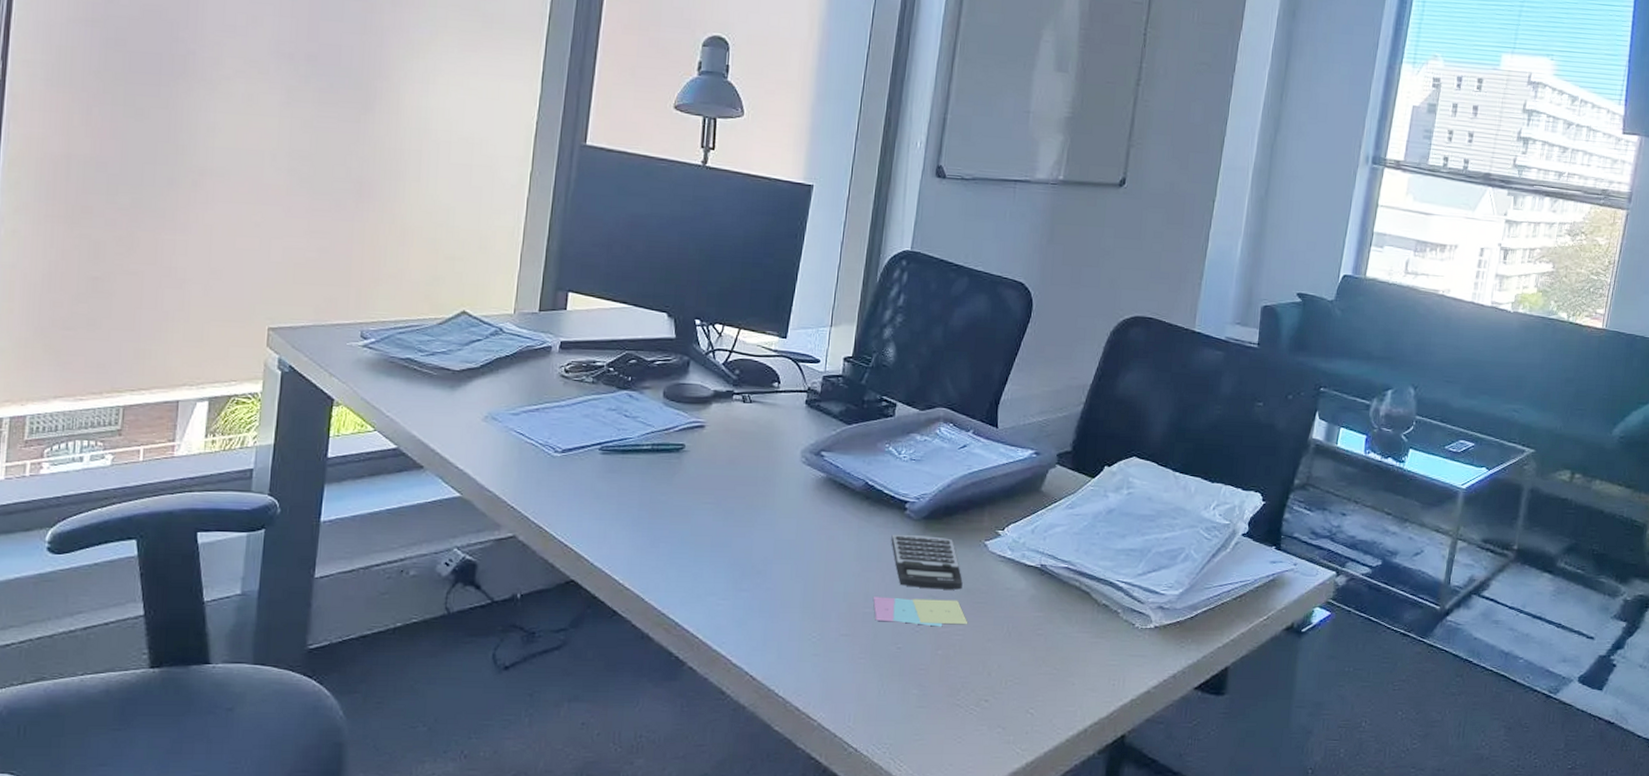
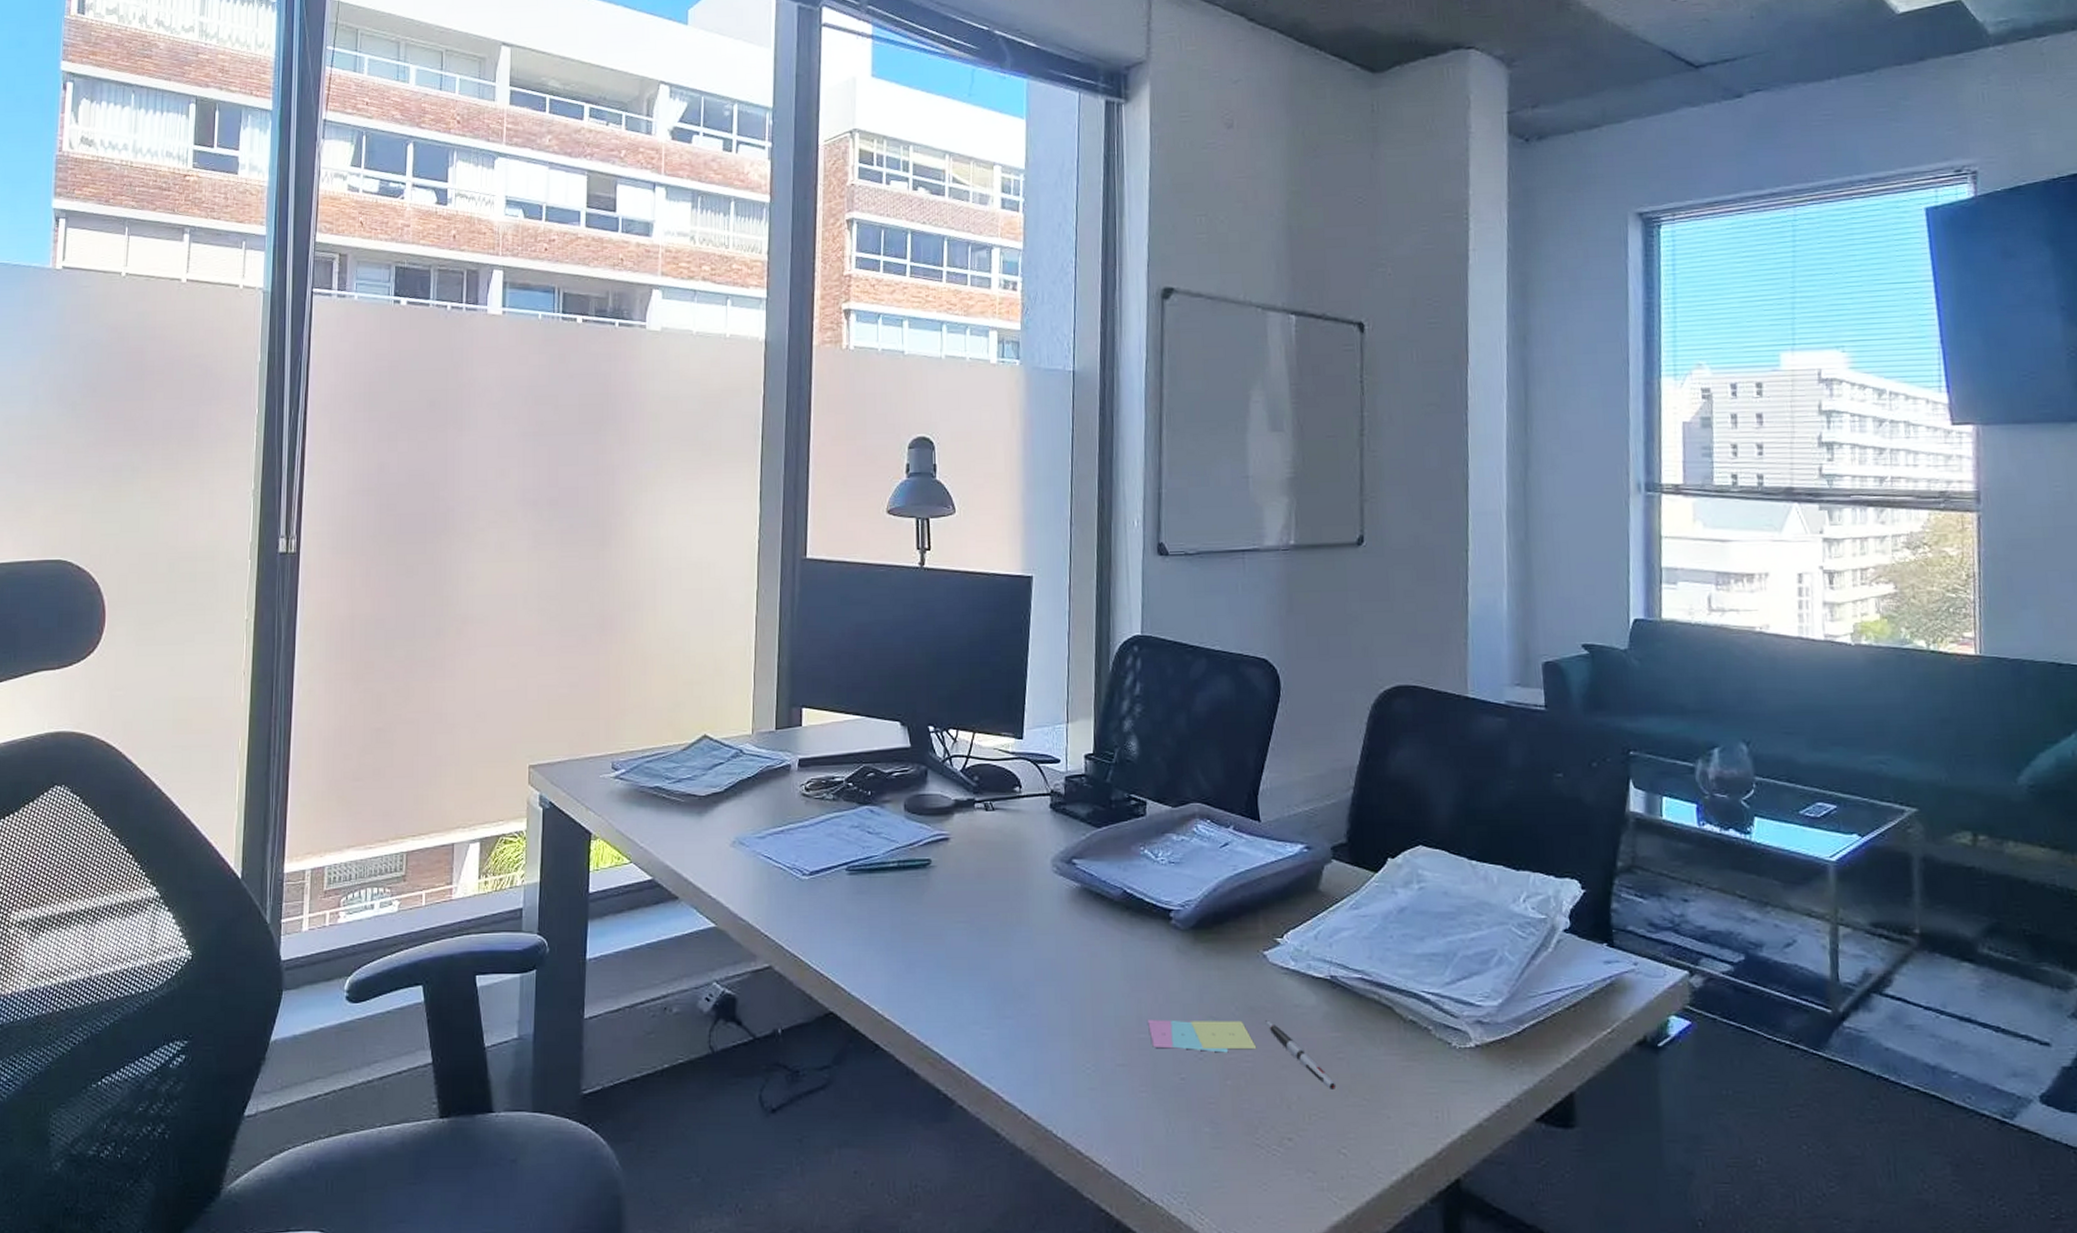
calculator: present [891,534,963,590] -> none [1159,947,1245,1009]
pen: none [978,600,1033,661] -> present [1264,1020,1337,1091]

